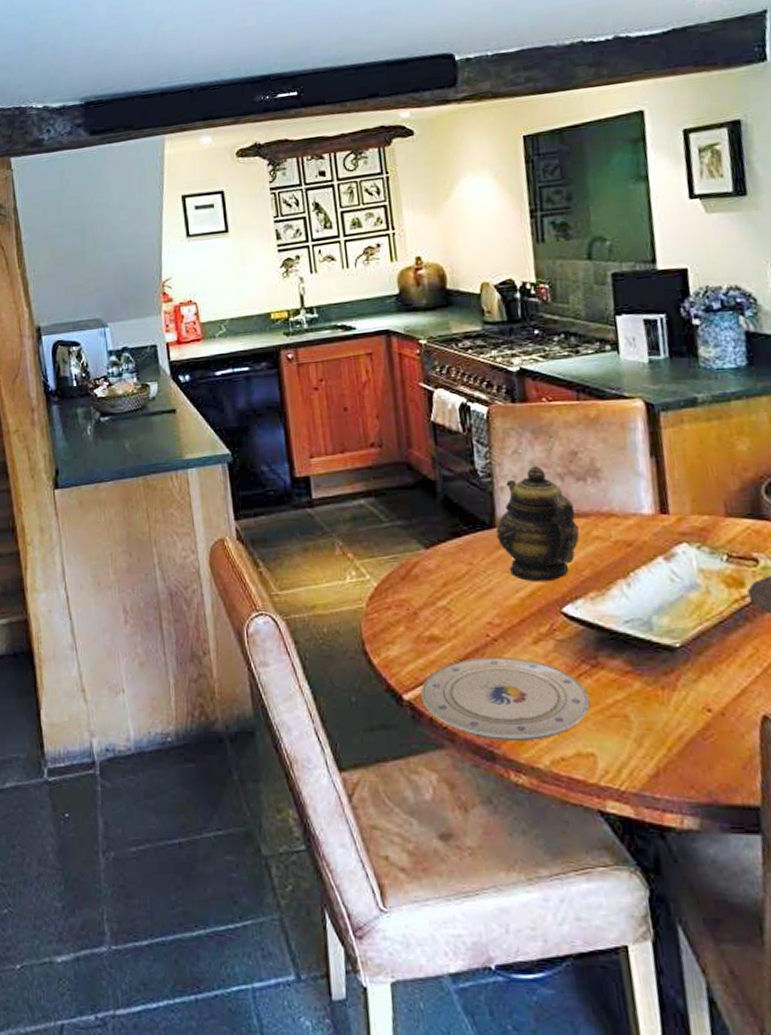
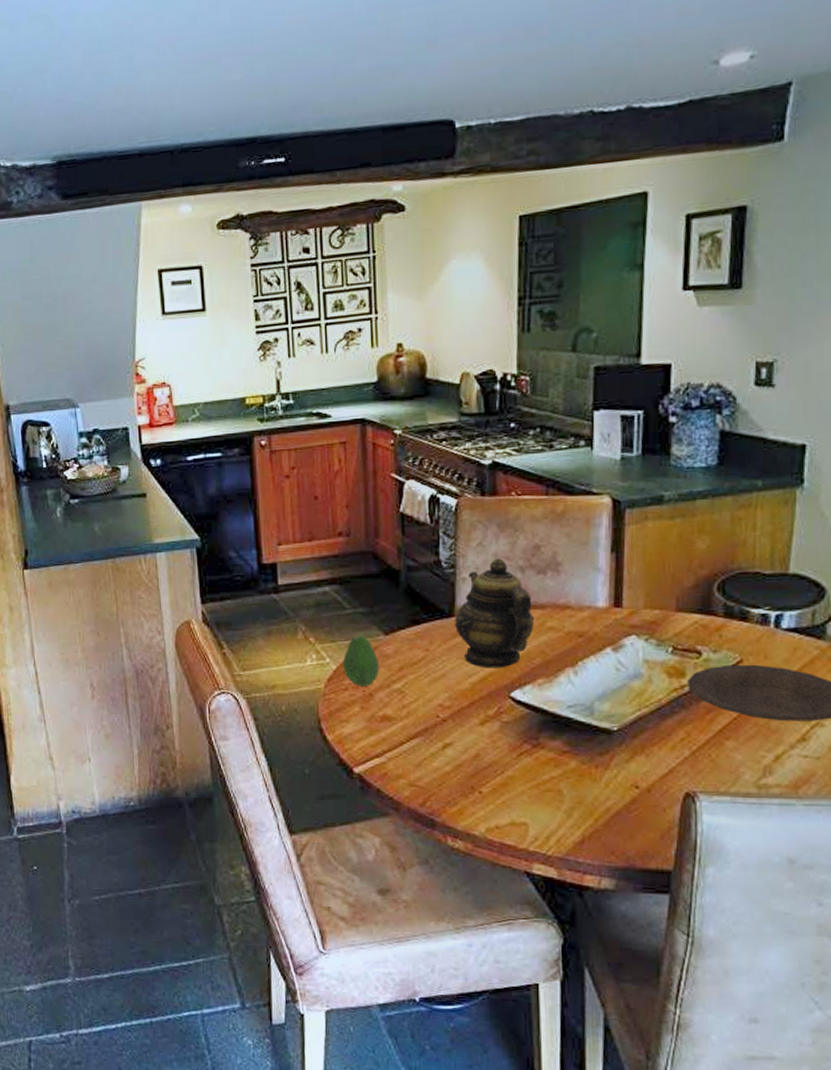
fruit: none [384,549,423,605] -> present [343,634,380,686]
plate: present [420,656,590,742] -> none [370,736,527,812]

